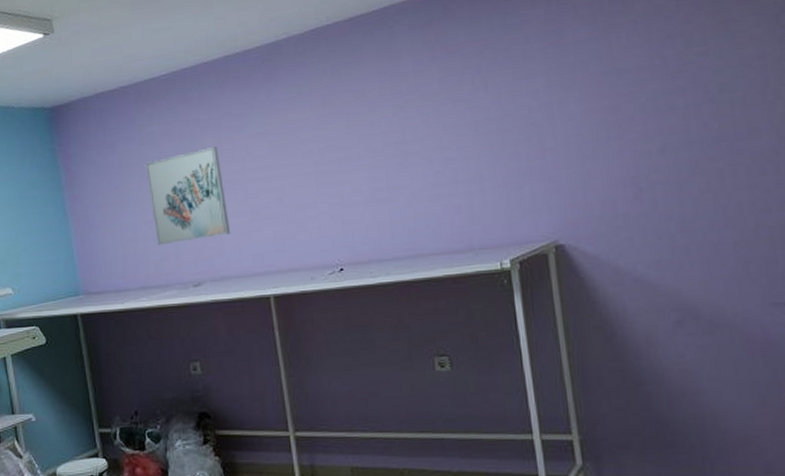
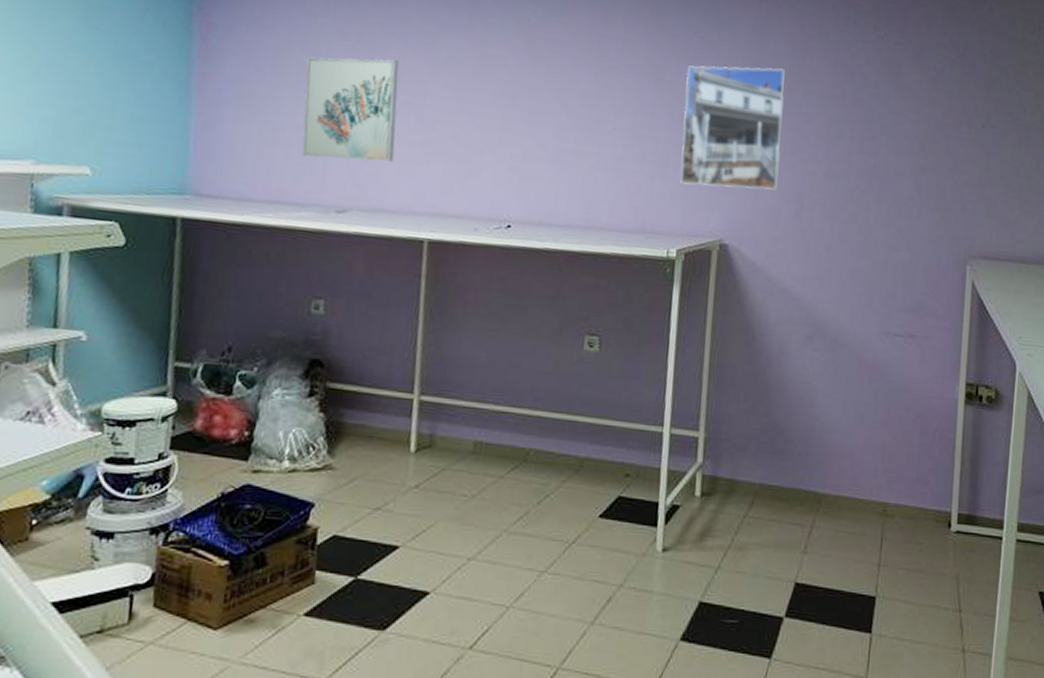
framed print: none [483,54,609,195] -> present [679,65,786,190]

